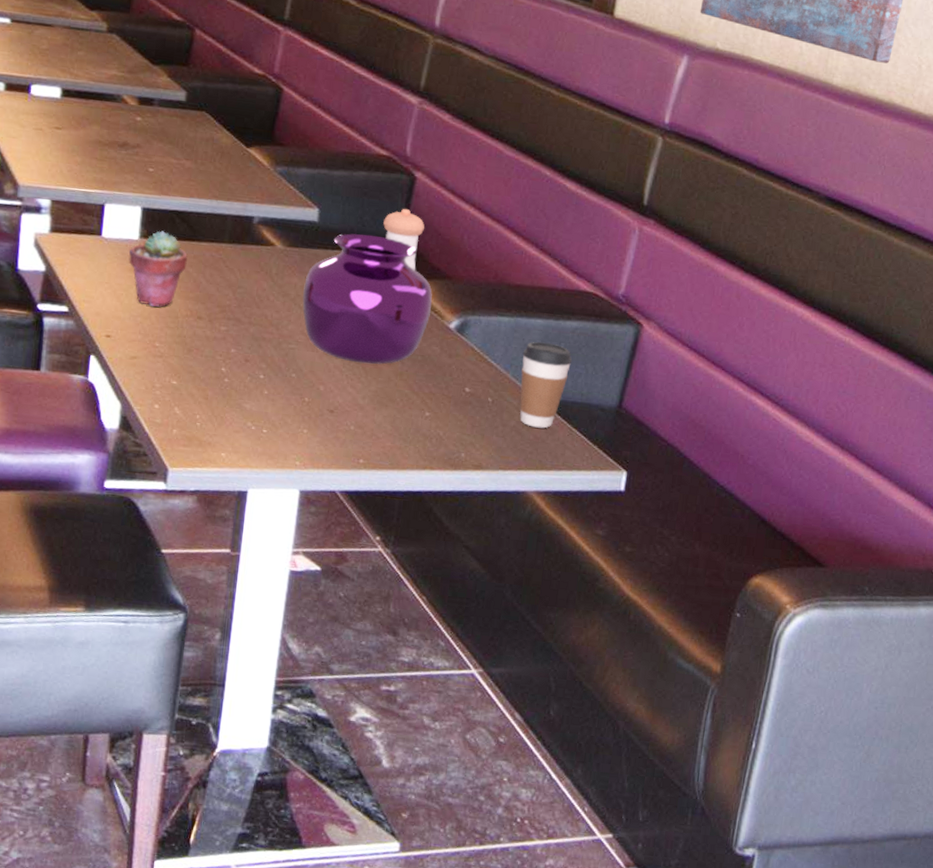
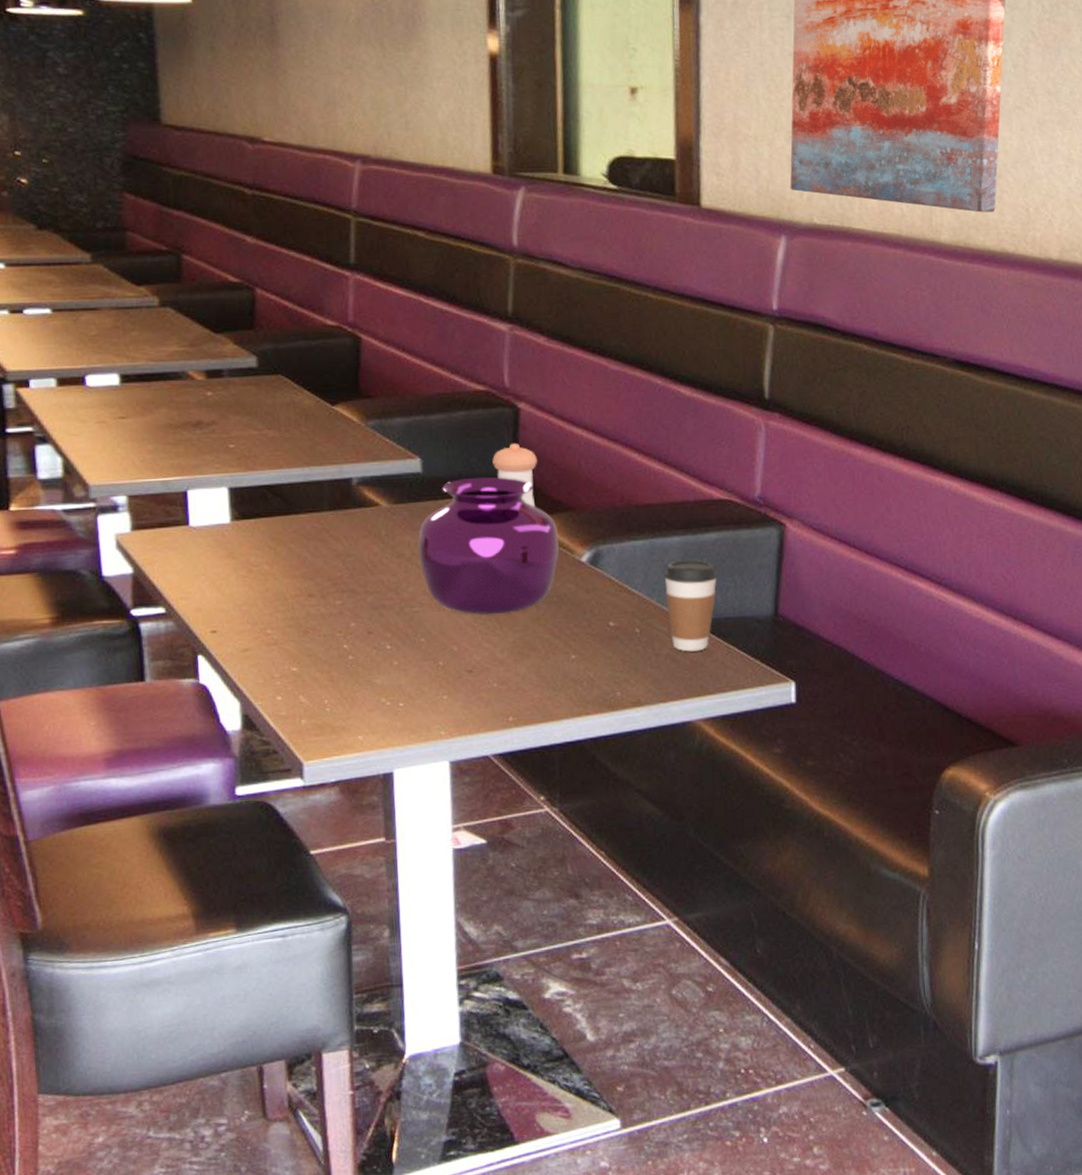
potted succulent: present [129,231,188,307] -> none [222,509,287,592]

